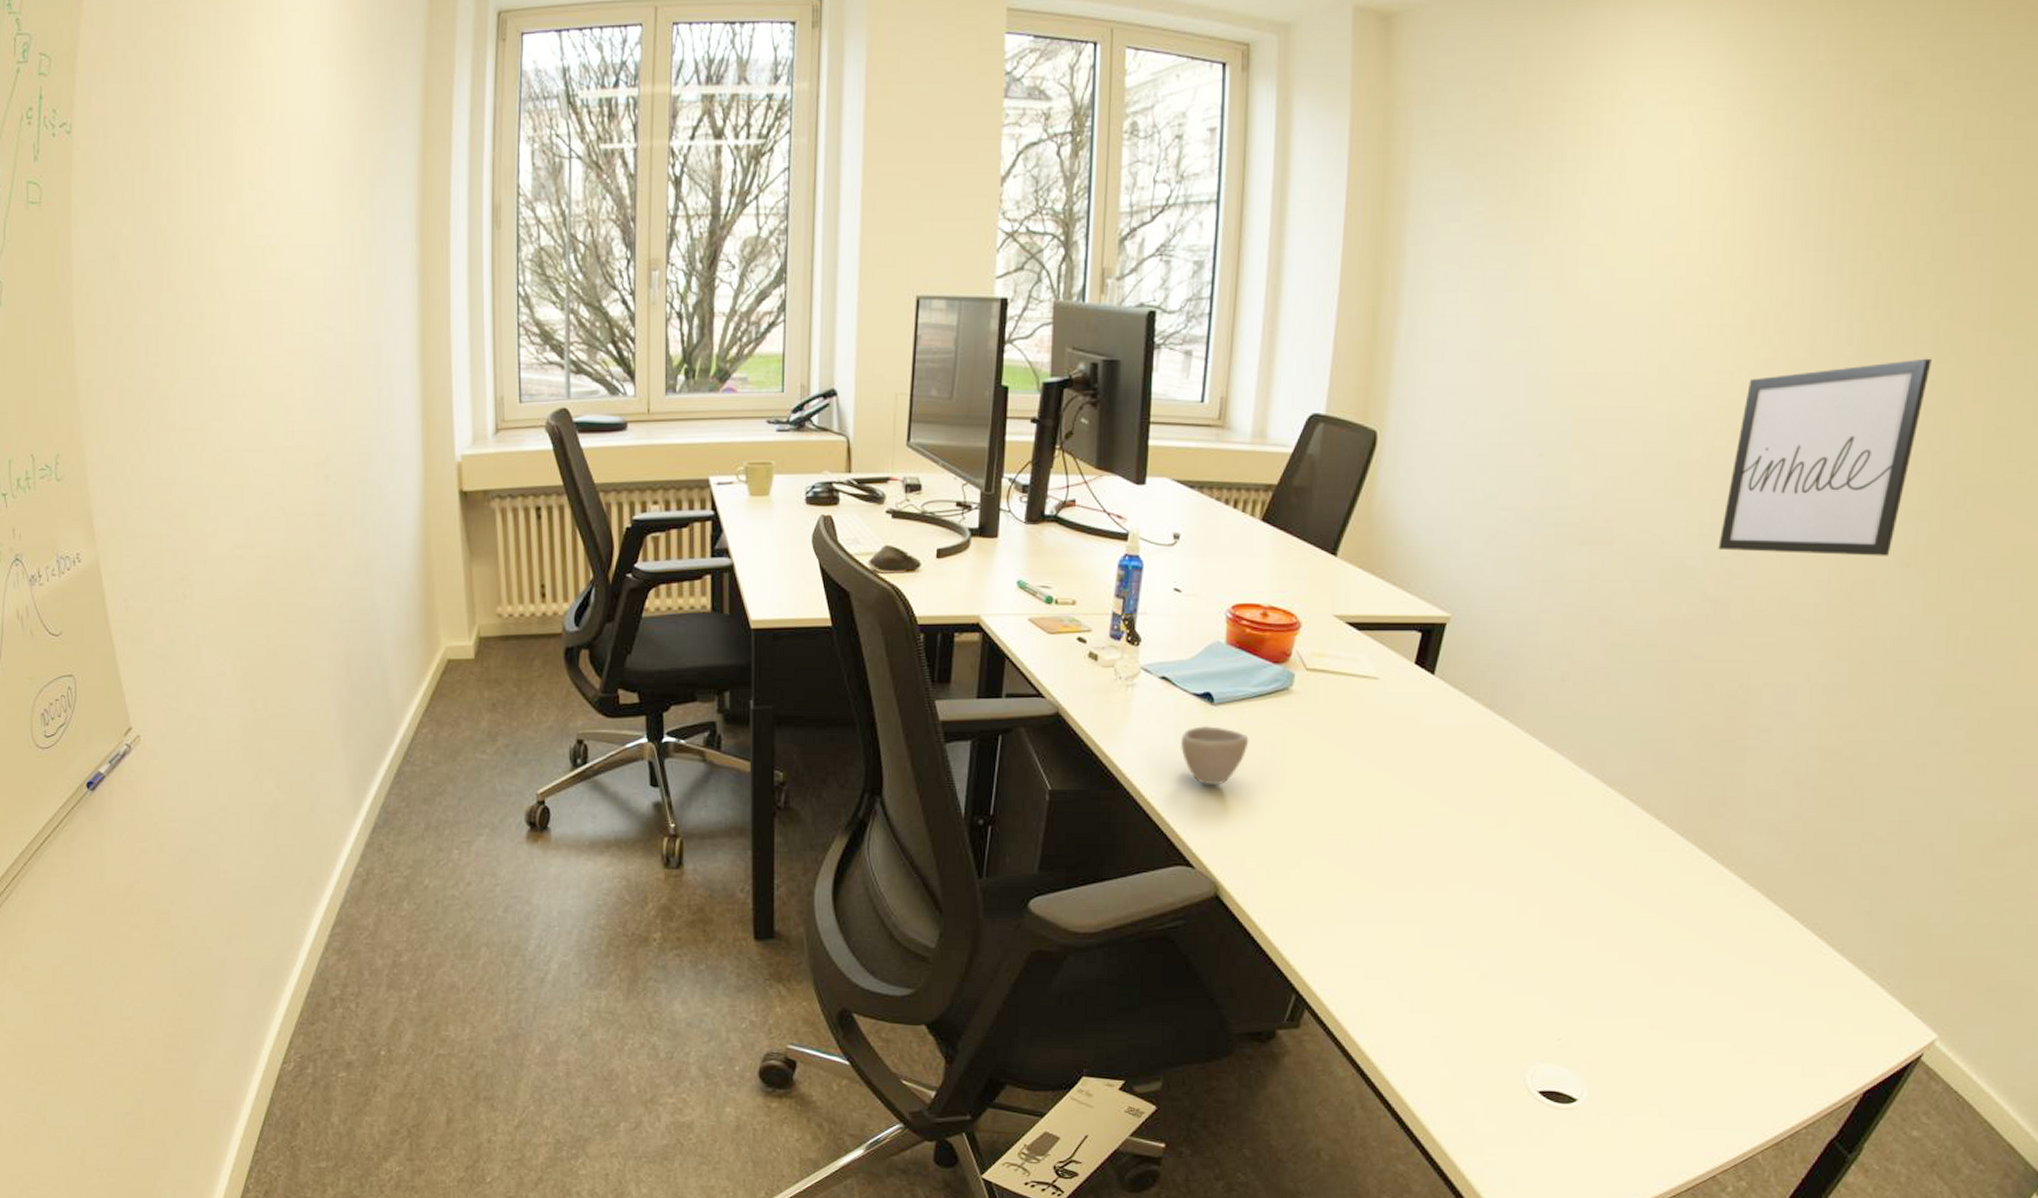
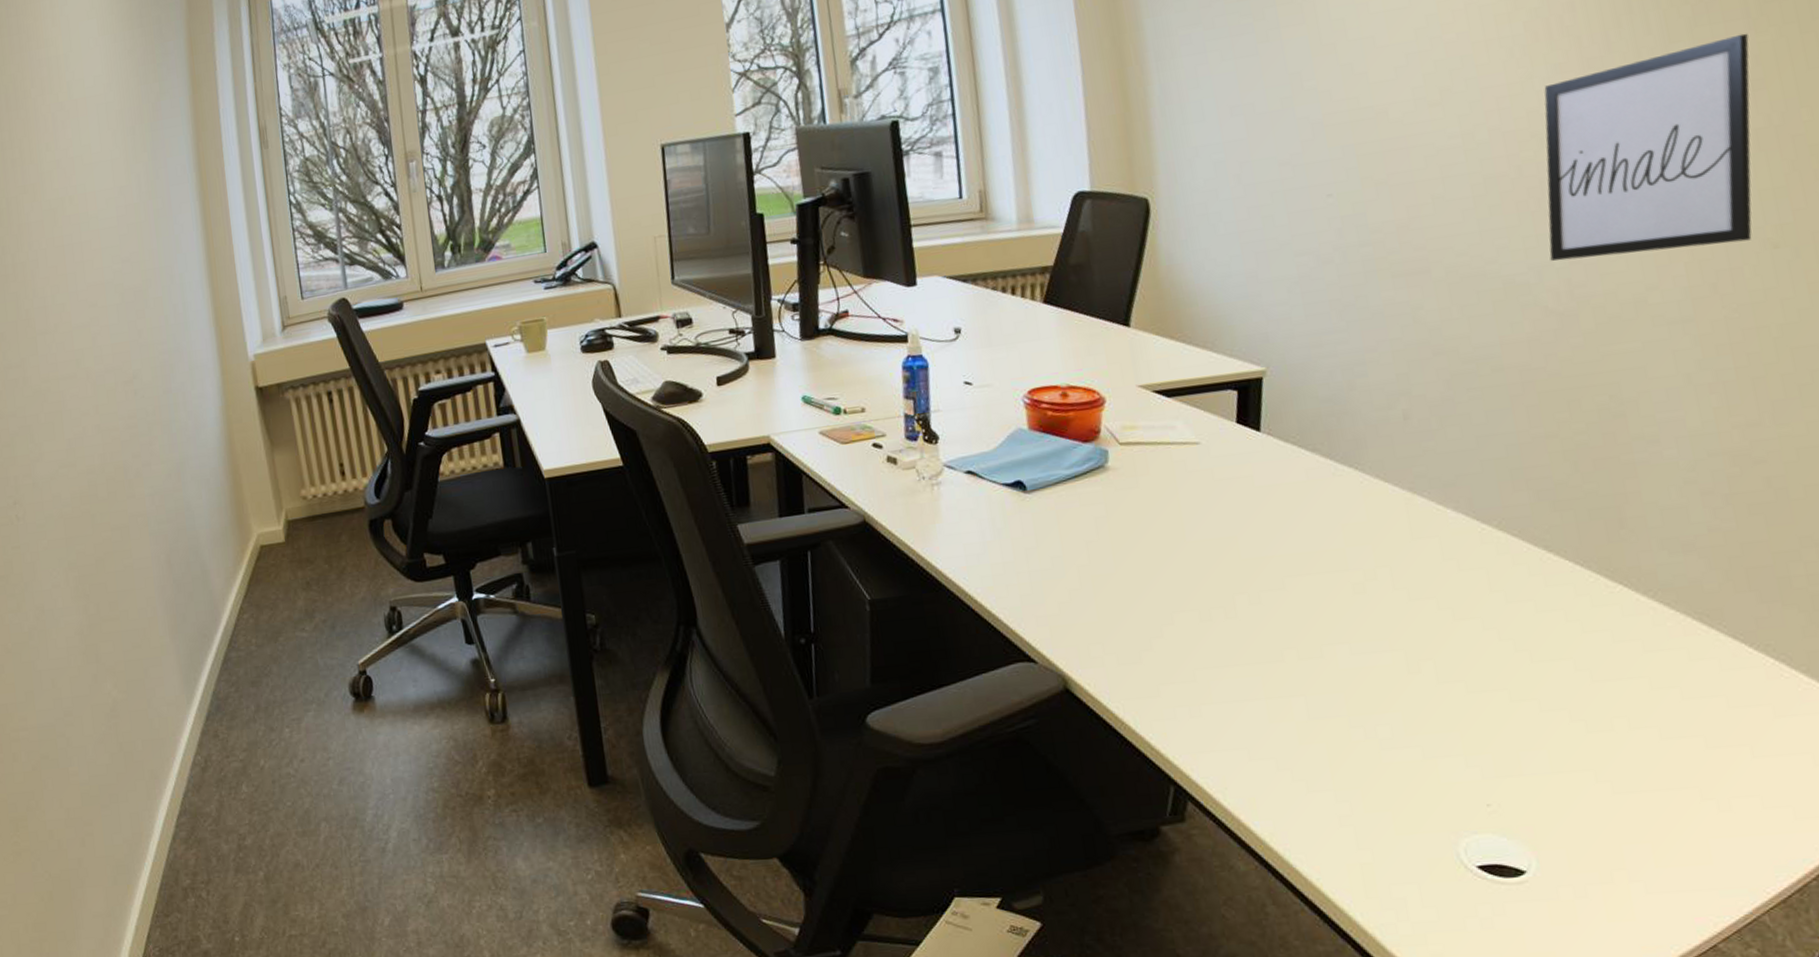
cup: present [1181,725,1249,786] -> none [998,513,1072,575]

